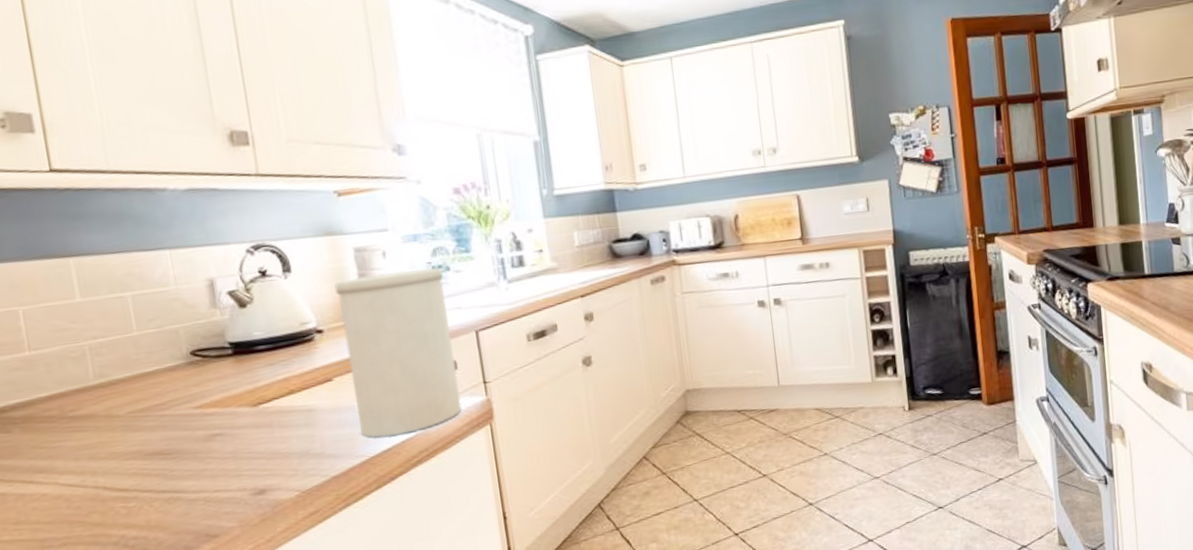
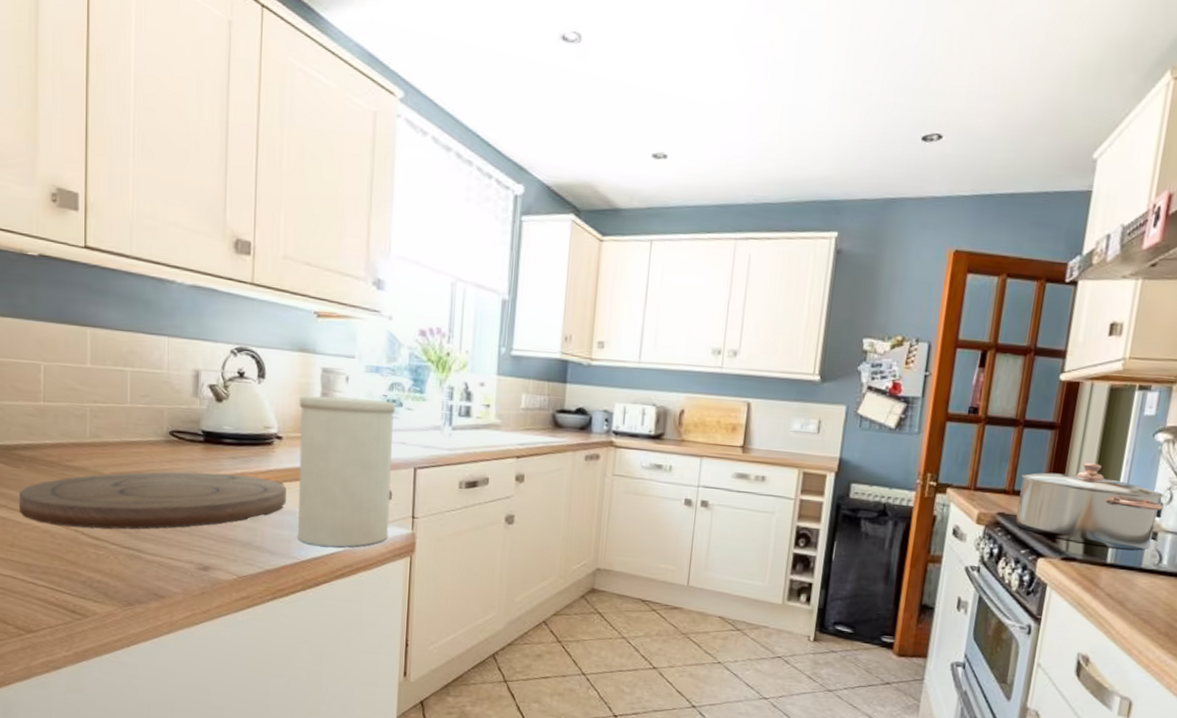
cutting board: none [16,378,341,488] -> present [19,471,287,528]
cooking pot: none [1056,187,1179,264] -> present [1014,463,1164,551]

